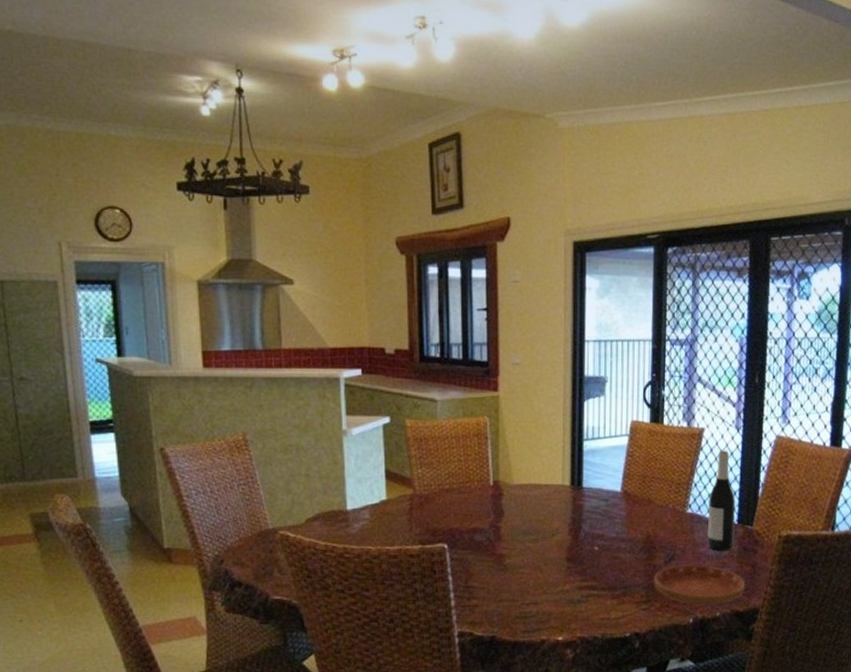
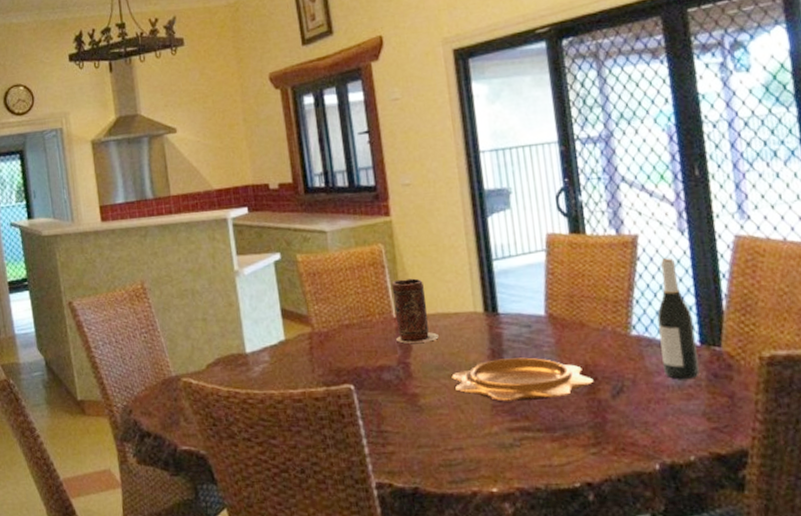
vase: none [491,451,529,509] -> present [392,278,439,344]
decorative bowl: none [536,527,652,564] -> present [451,357,594,401]
saucer: present [653,565,746,607] -> none [600,397,725,449]

